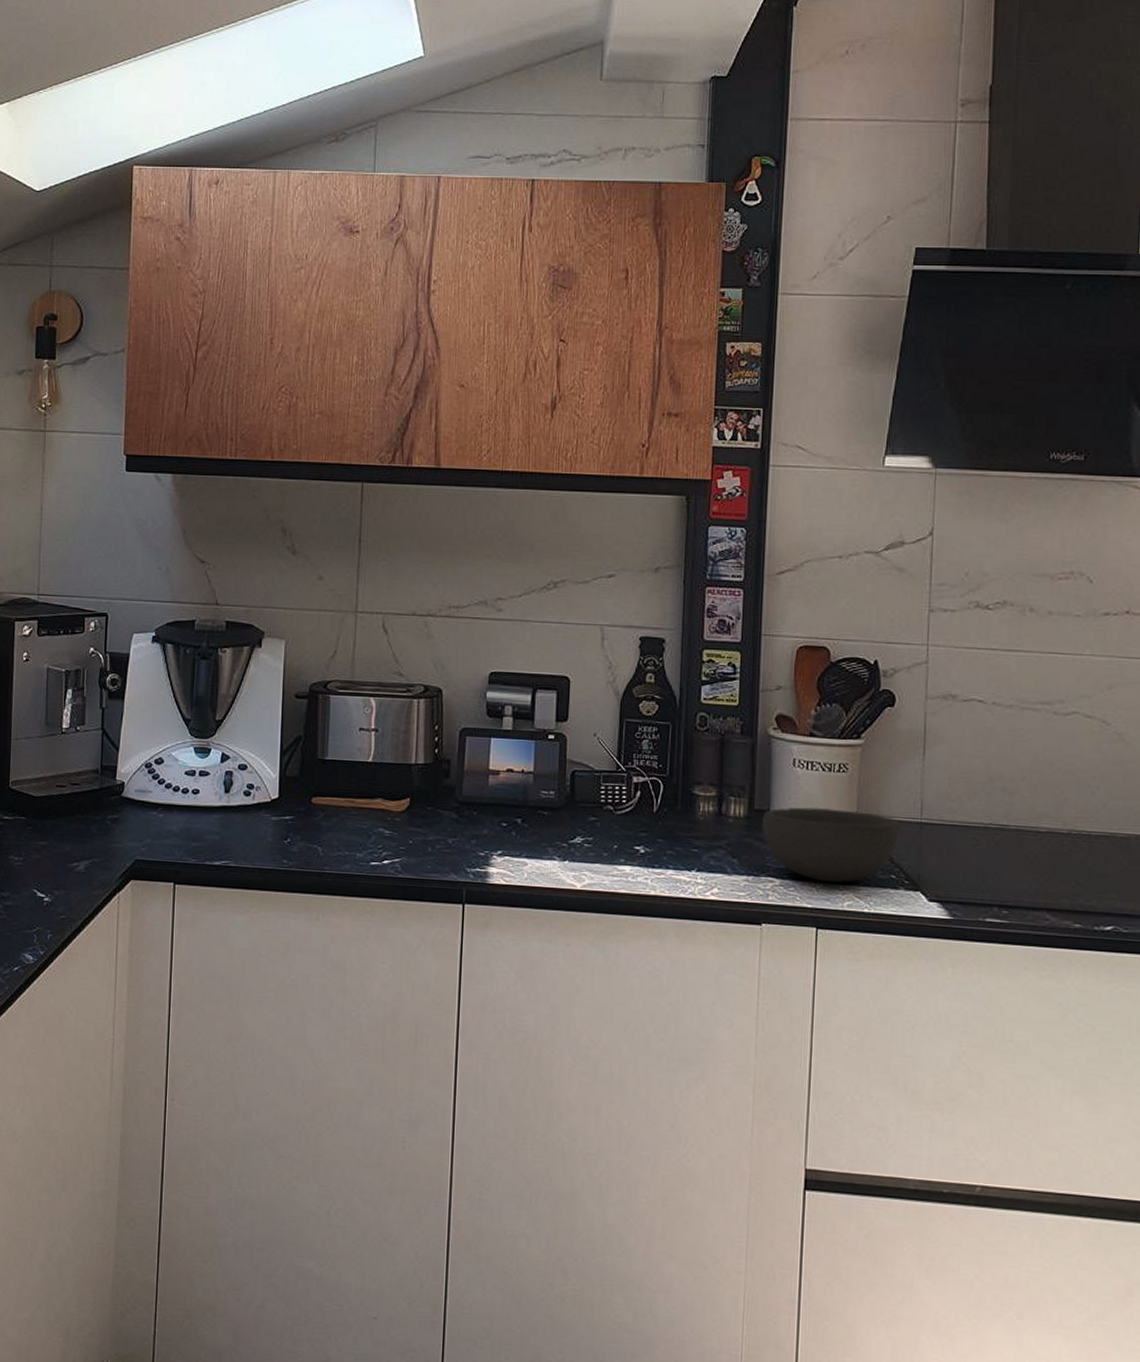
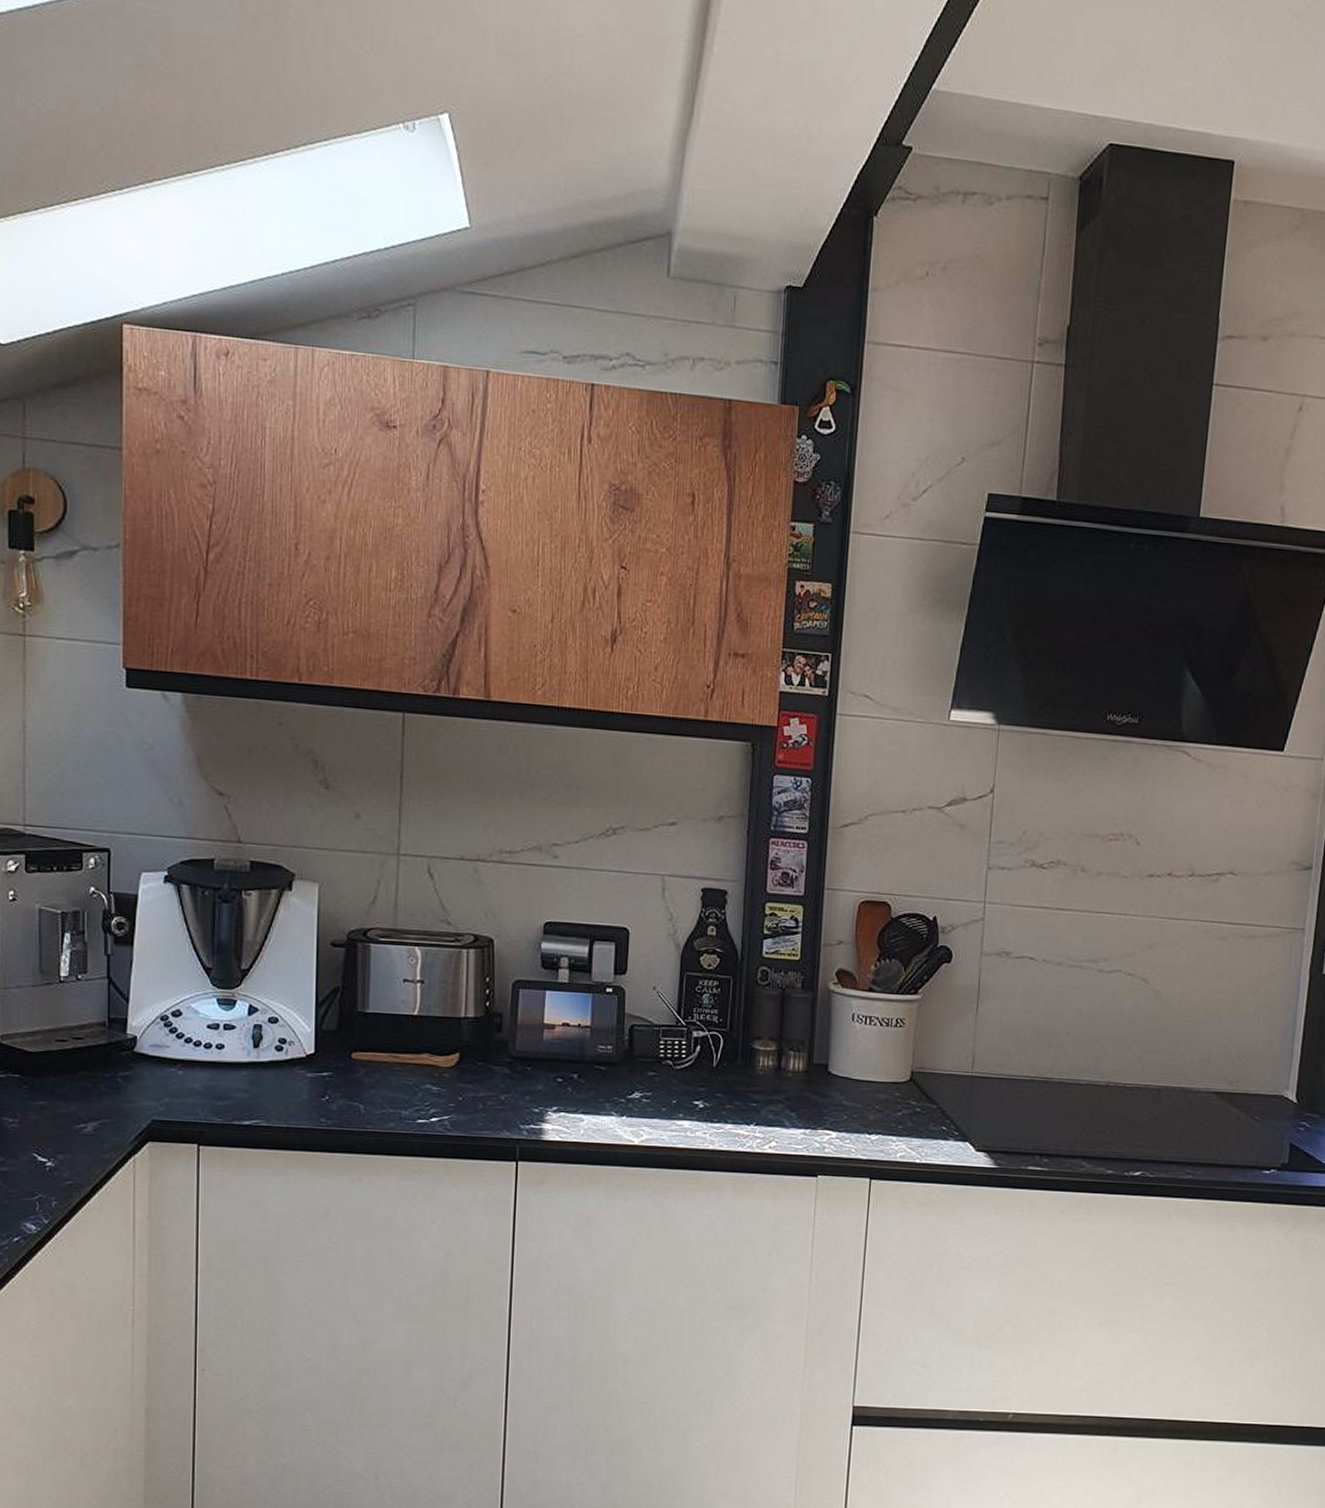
bowl: present [762,807,900,883] -> none [820,1061,952,1135]

